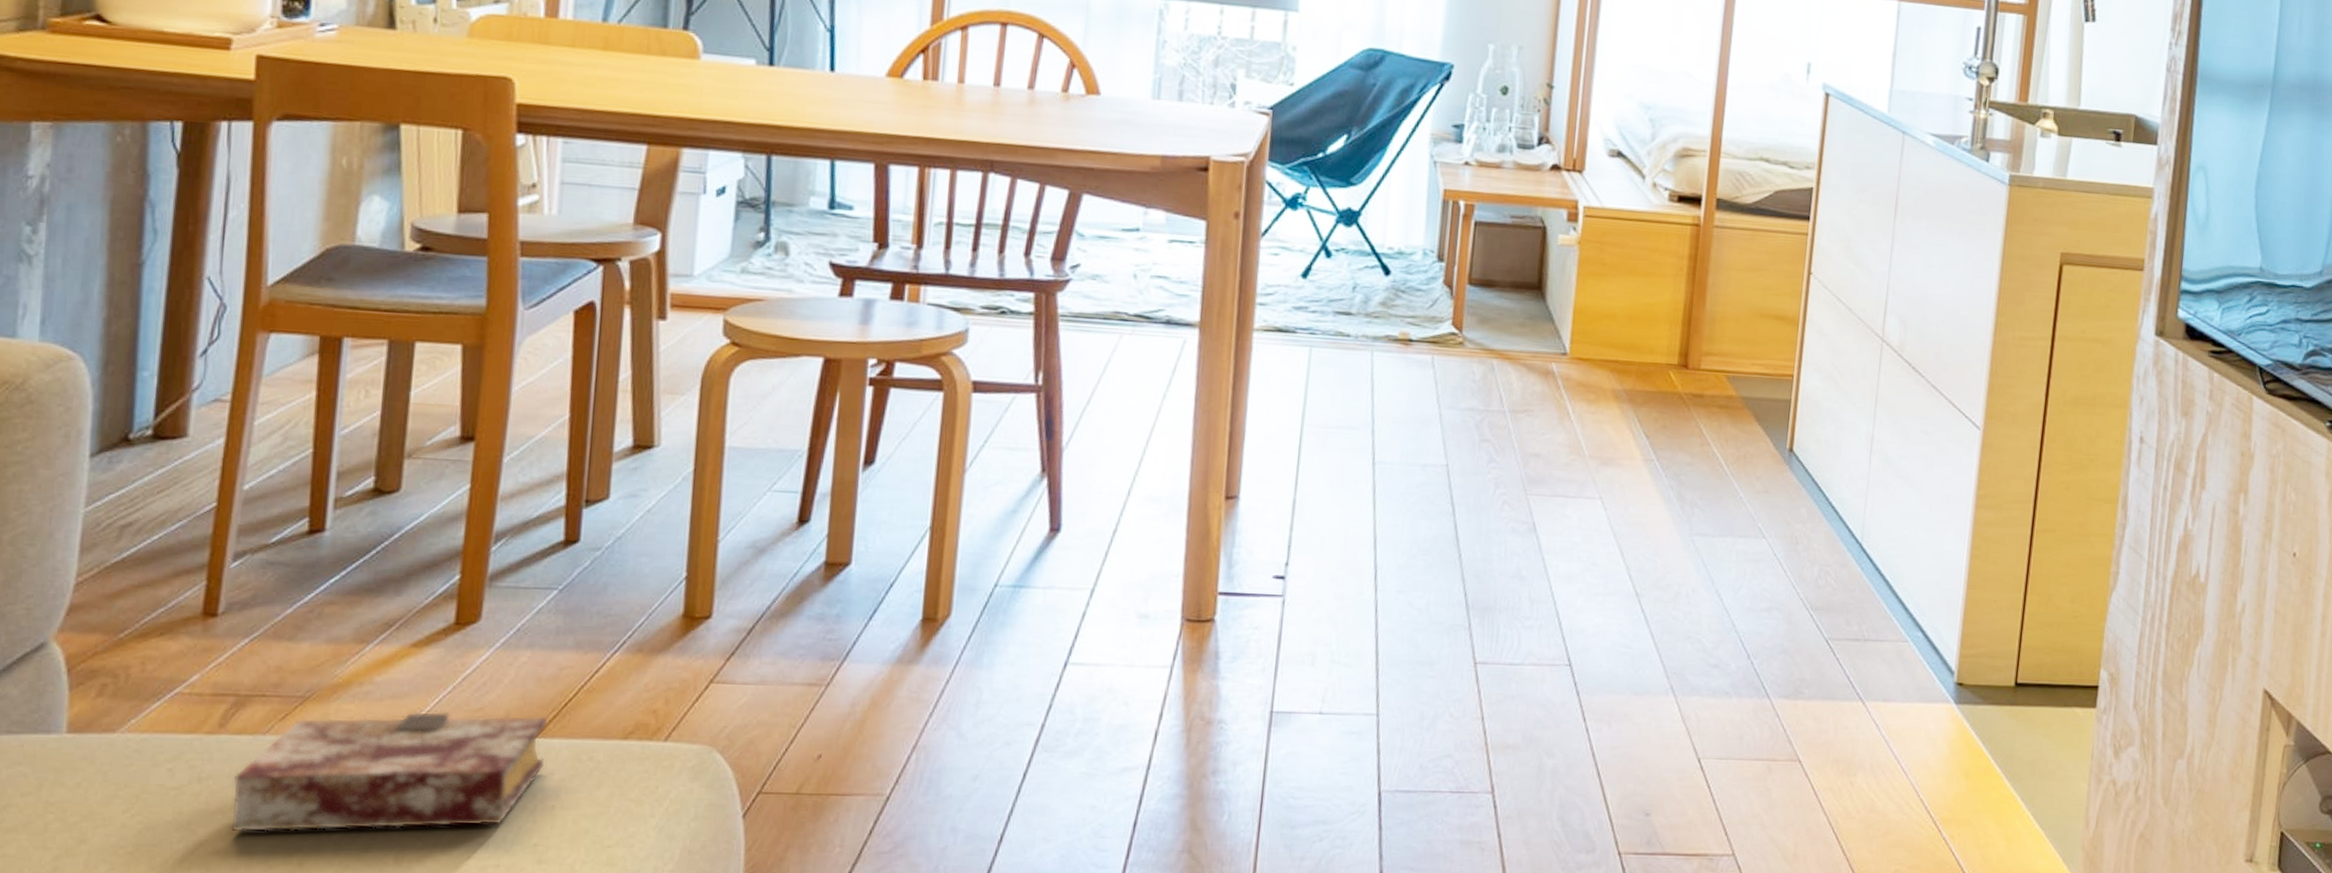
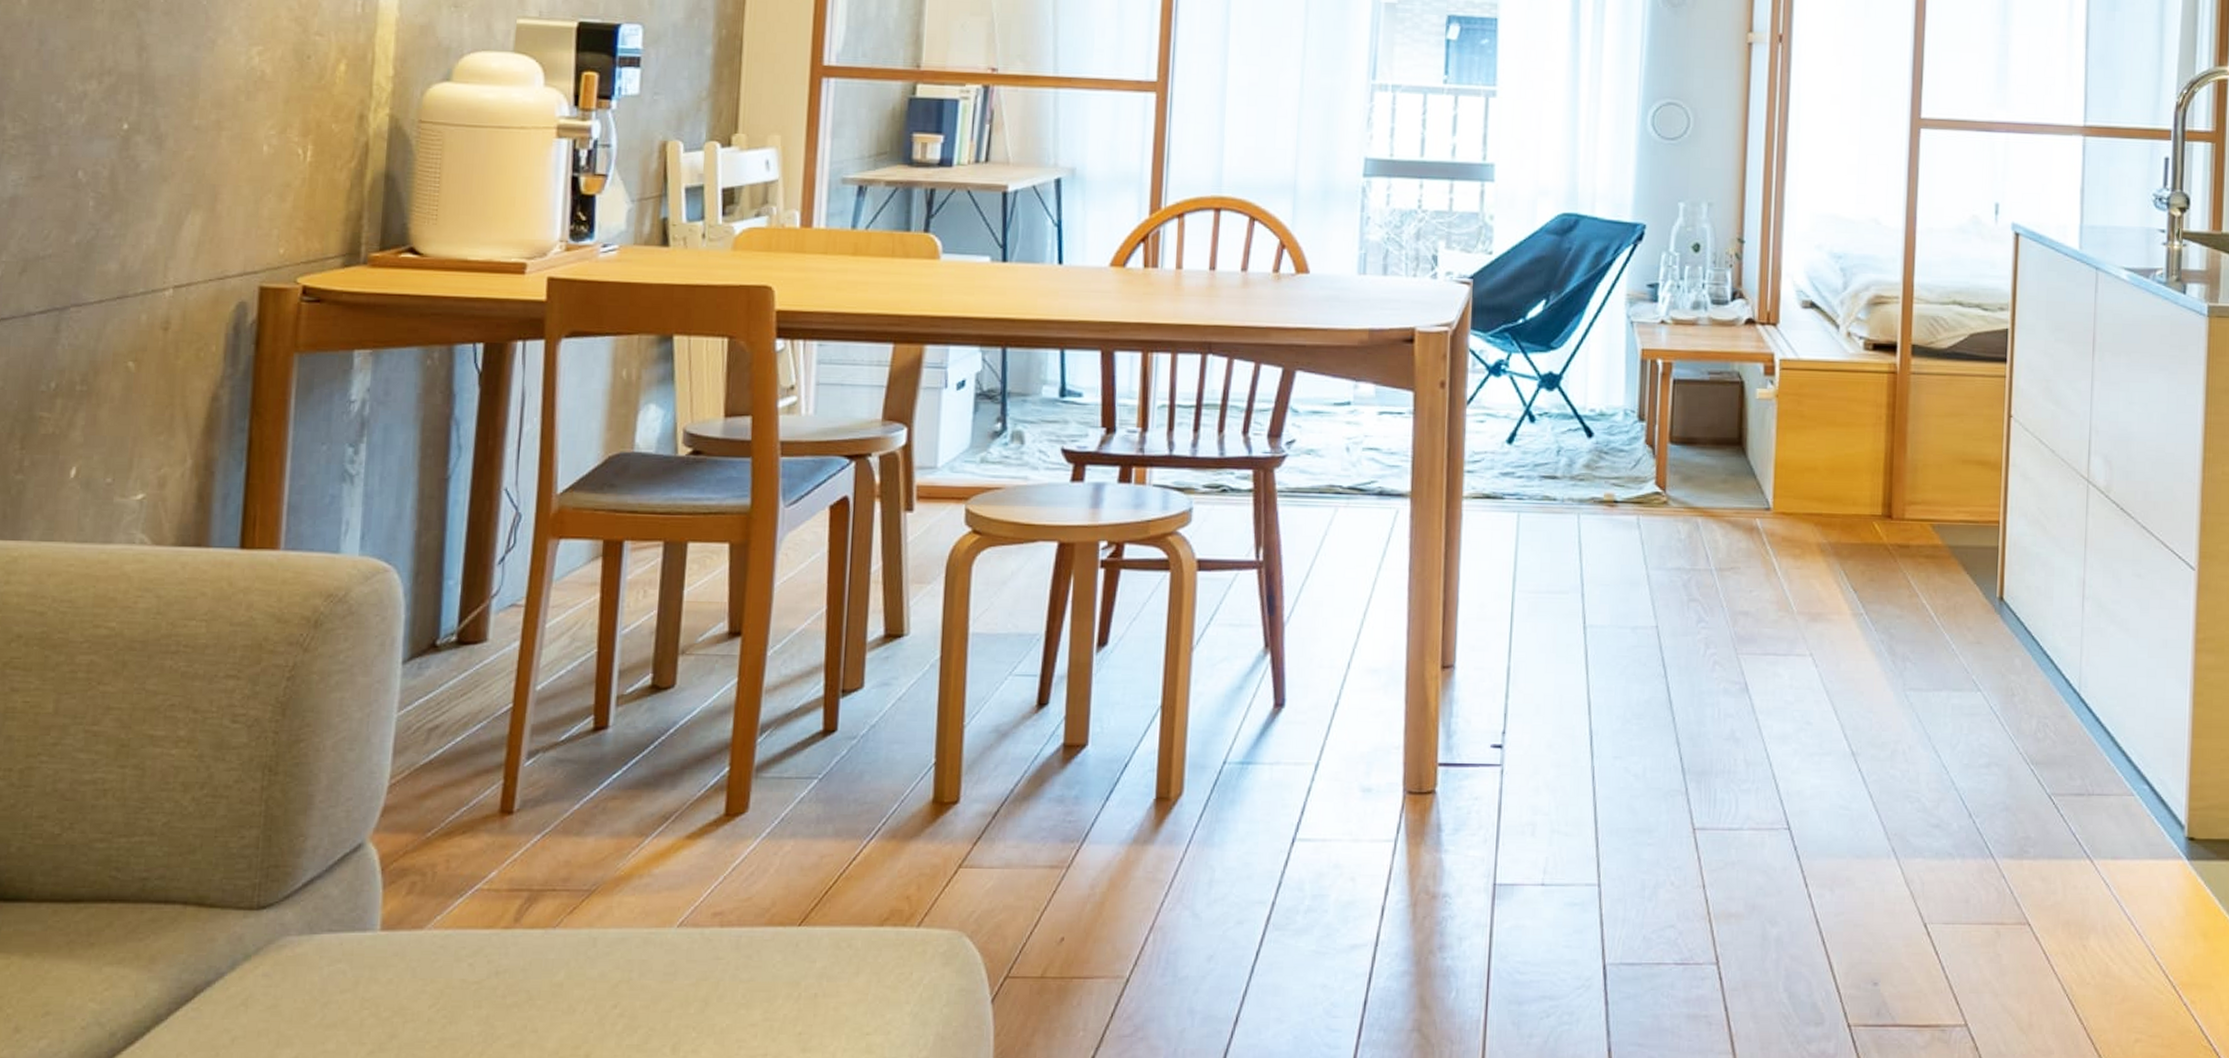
book: present [230,711,548,832] -> none [524,902,810,1025]

